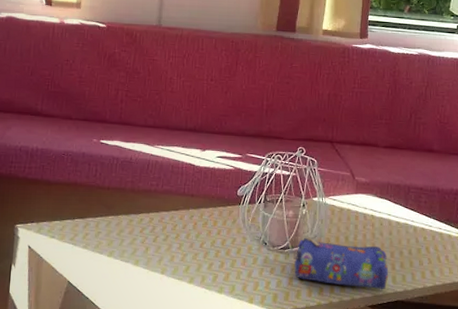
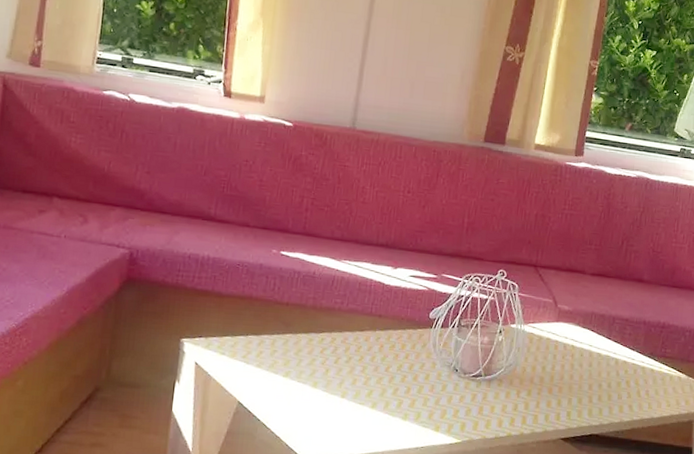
pencil case: present [294,237,389,290] -> none [485,365,585,423]

